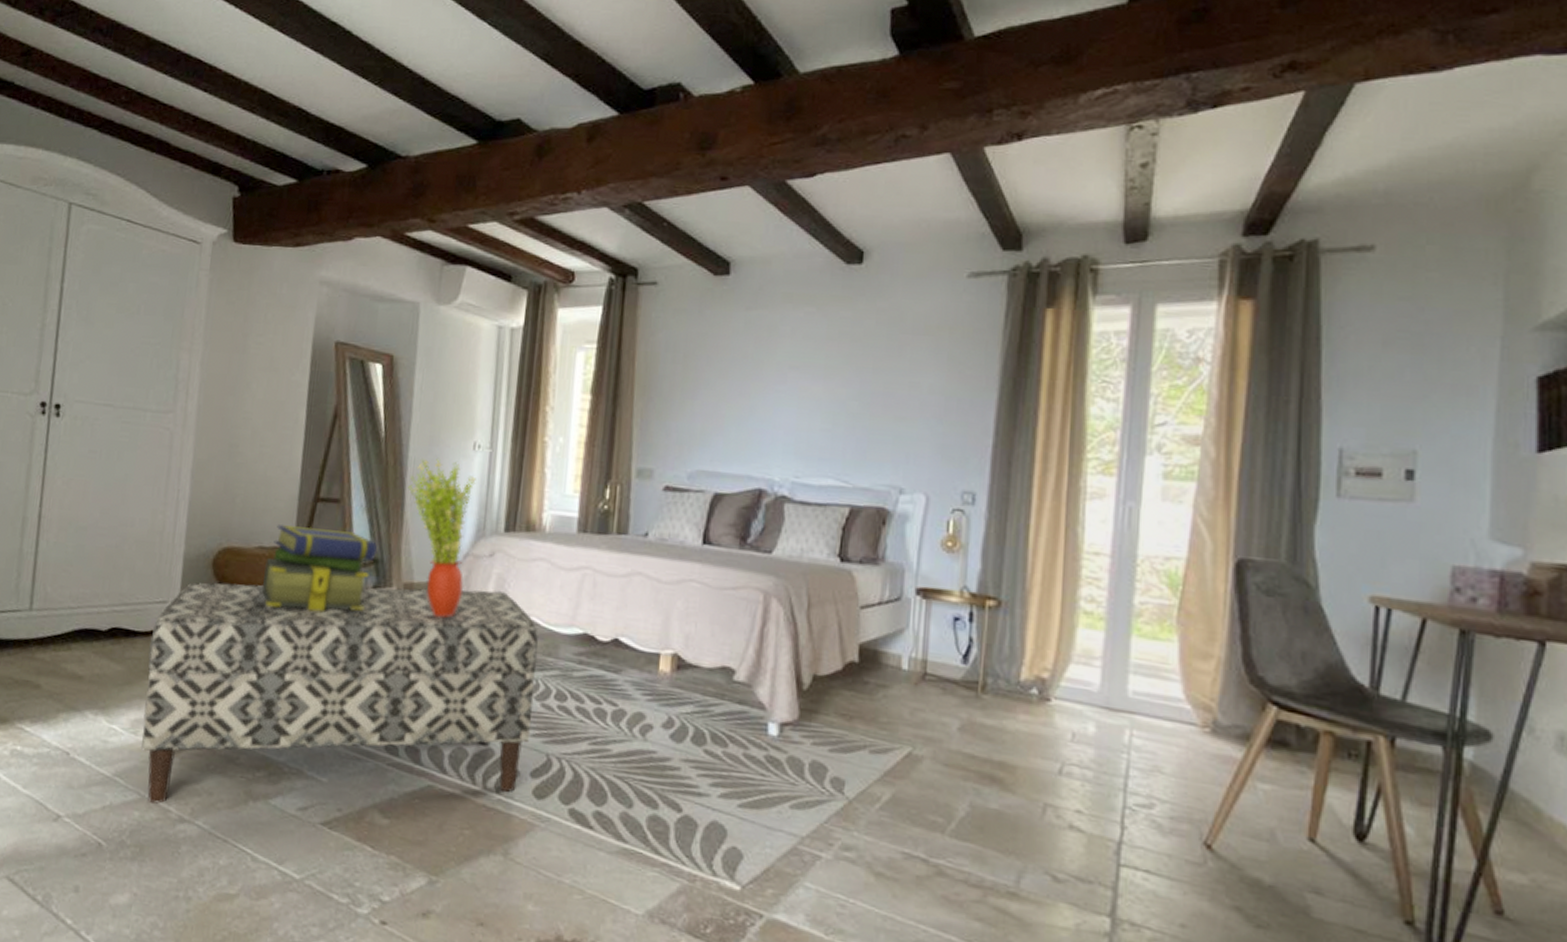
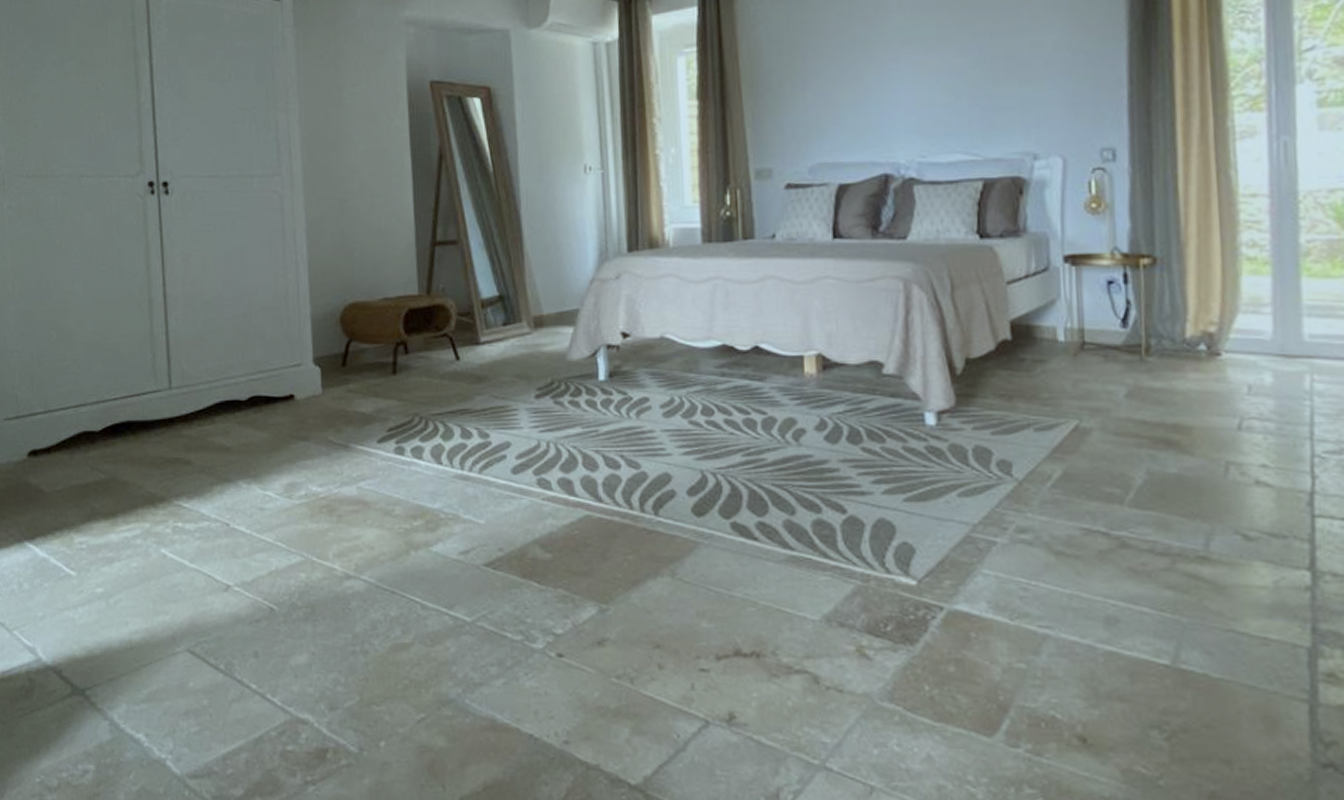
bench: present [141,582,539,804] -> none [290,313,682,563]
stack of books: present [262,525,377,612] -> none [392,271,501,356]
potted plant: present [408,458,476,618] -> none [524,185,594,346]

